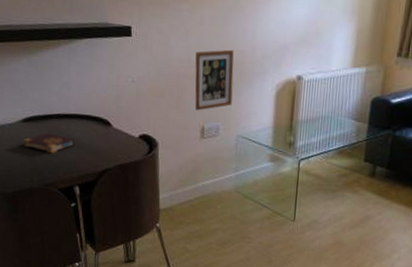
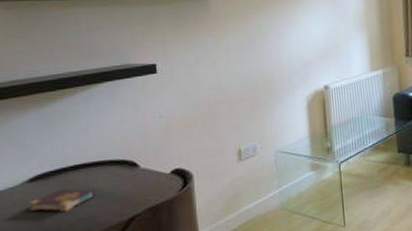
picture frame: present [195,49,234,111] -> none [225,71,266,135]

